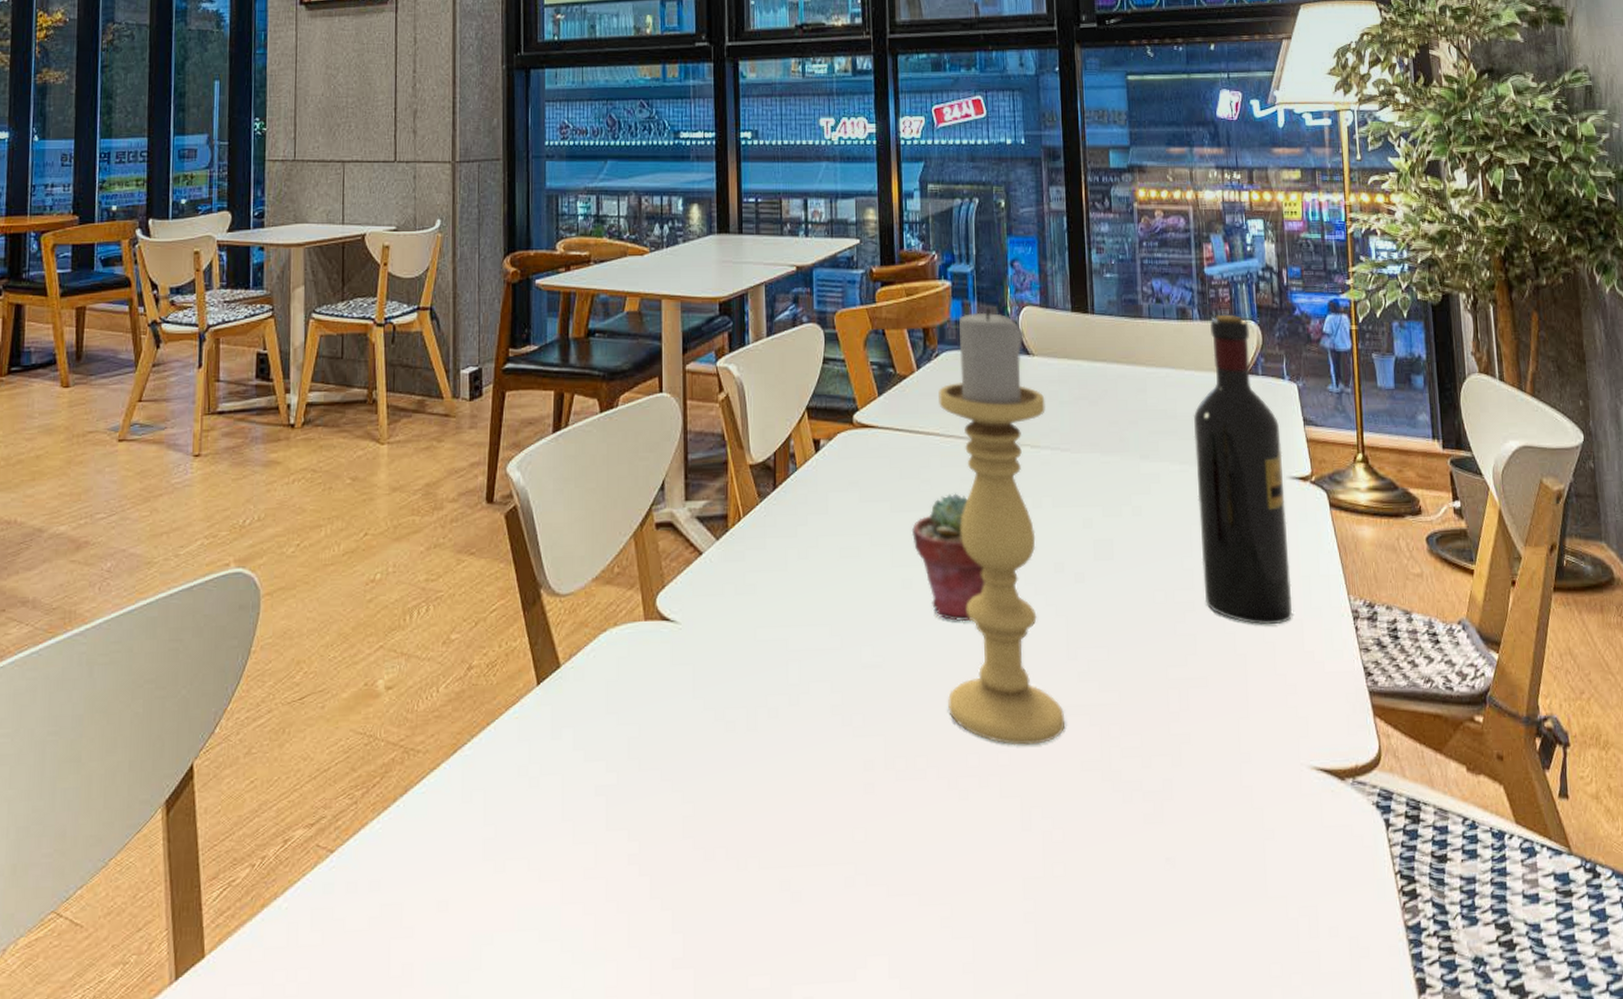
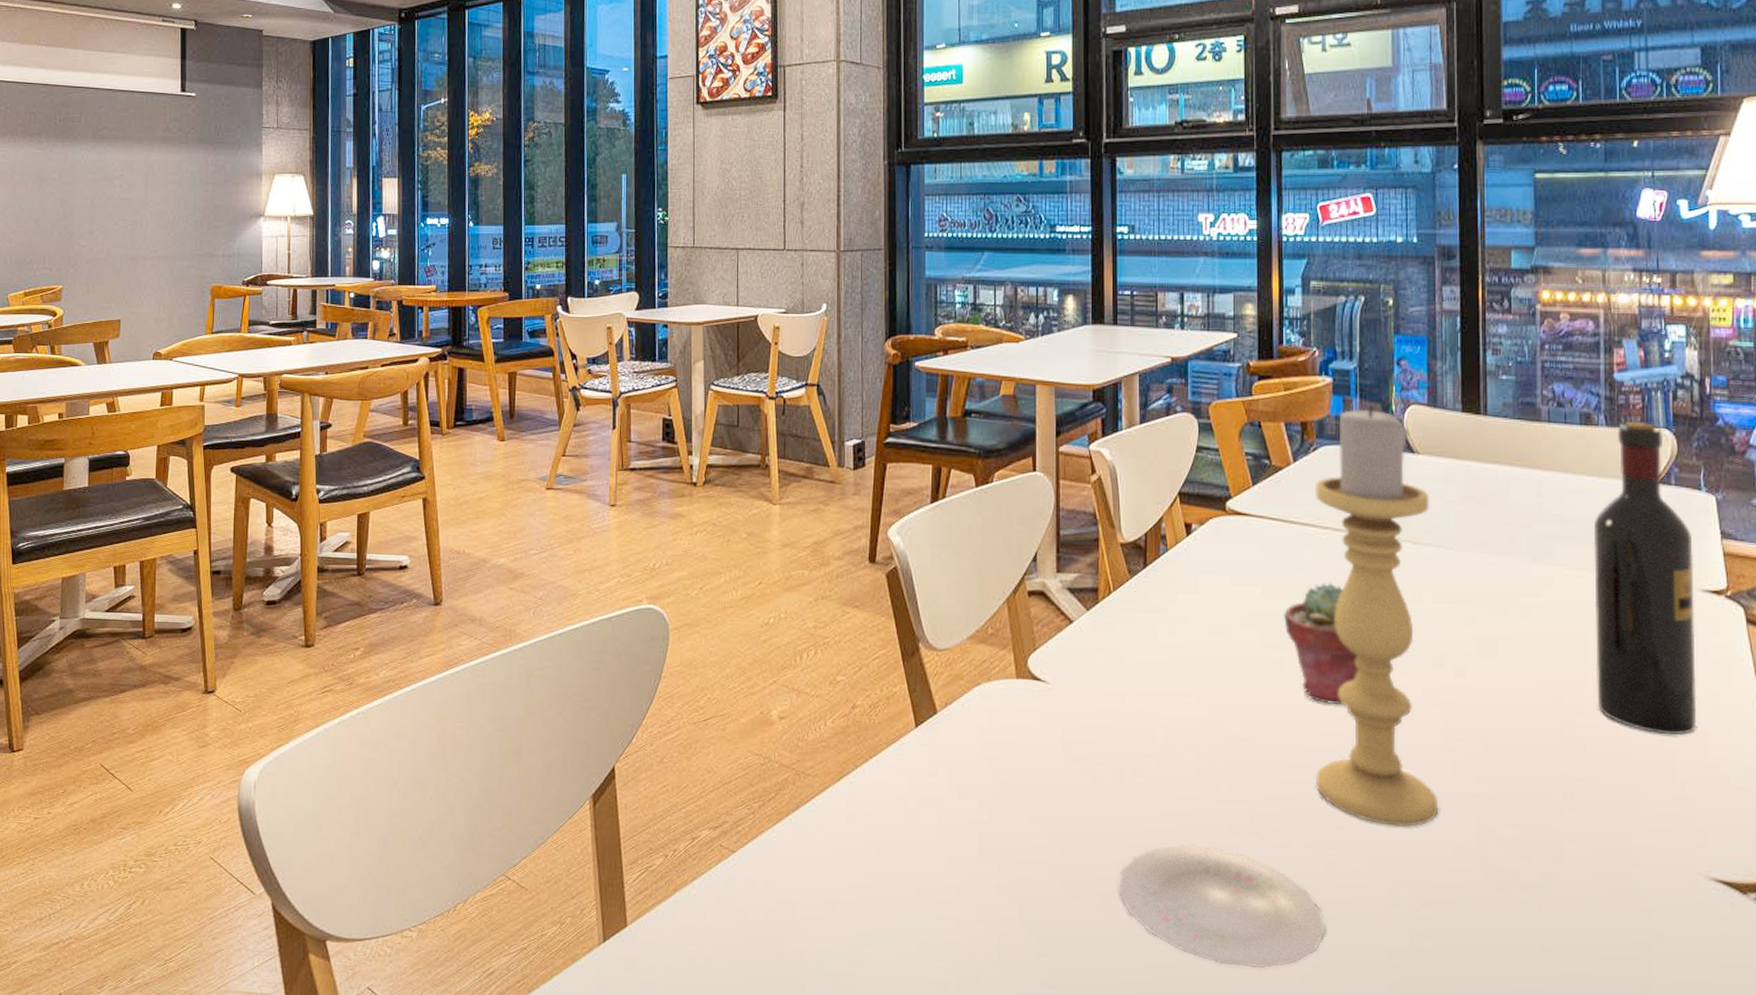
plate: none [754,786,961,918] -> present [1119,844,1325,969]

